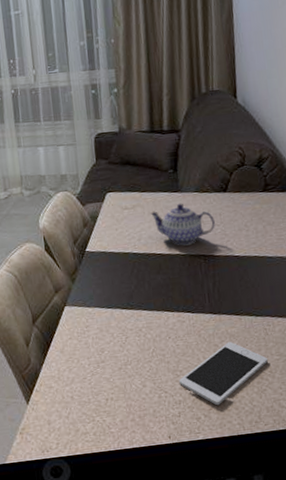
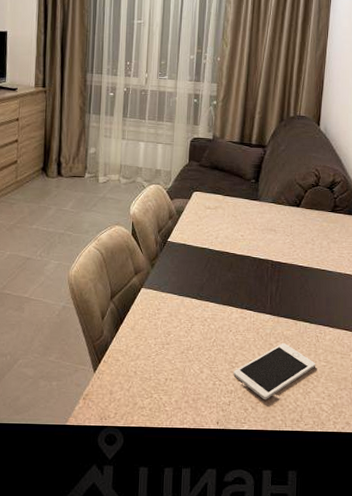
teapot: present [150,203,215,246] -> none [229,211,285,250]

